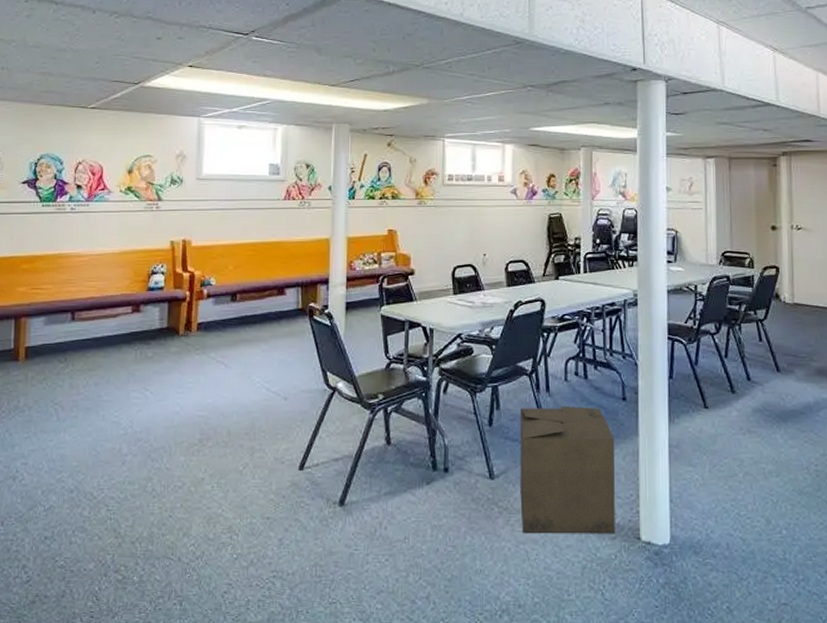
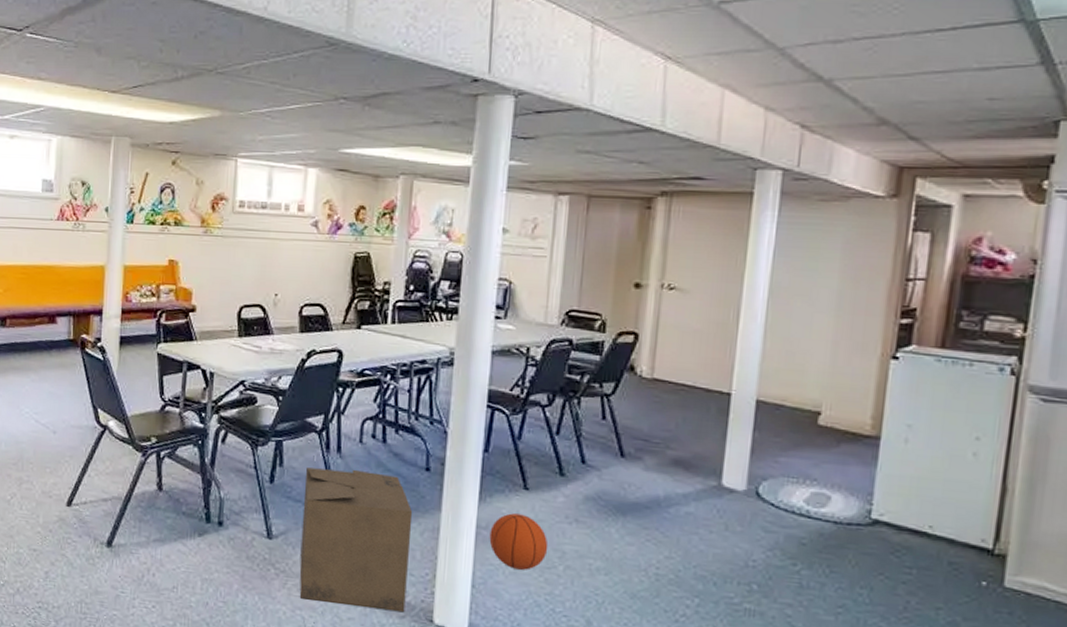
basketball: none [680,431,729,481] -> present [489,513,549,570]

